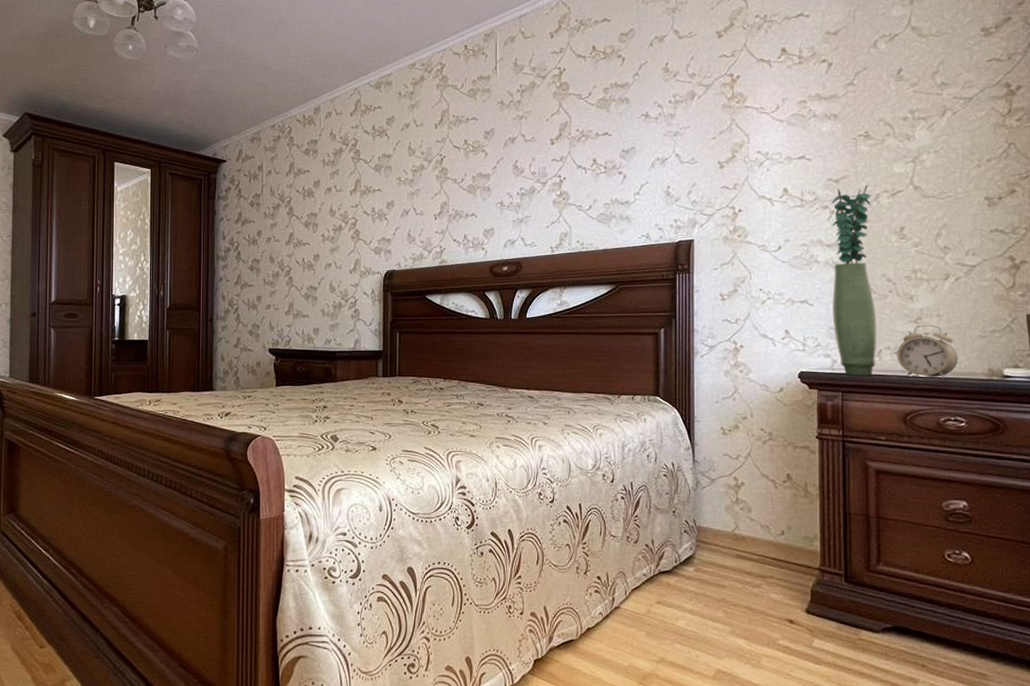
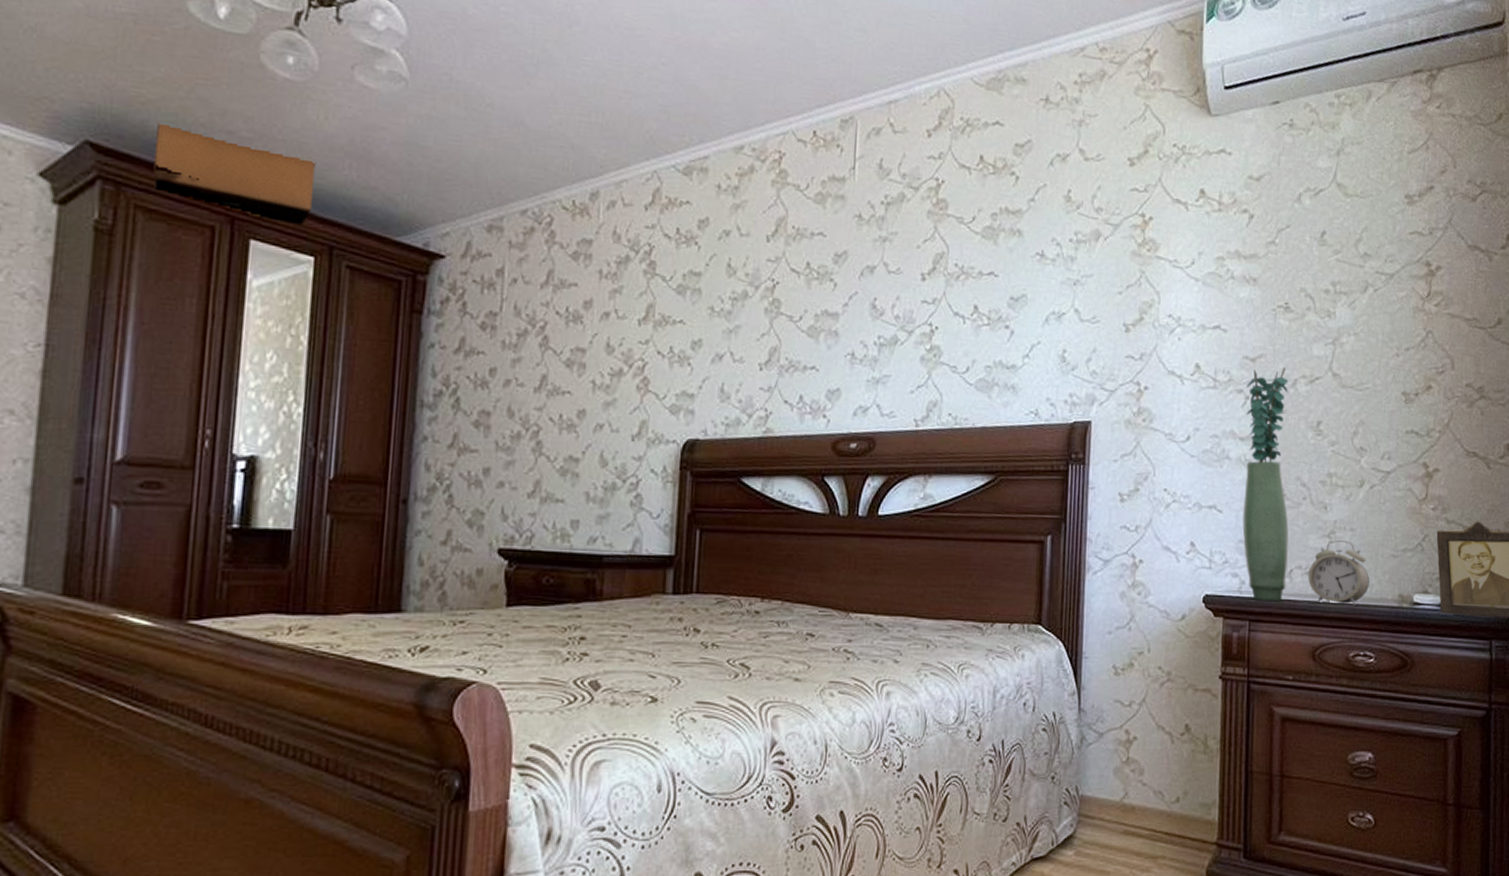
box: none [61,96,148,150] -> present [153,121,315,226]

